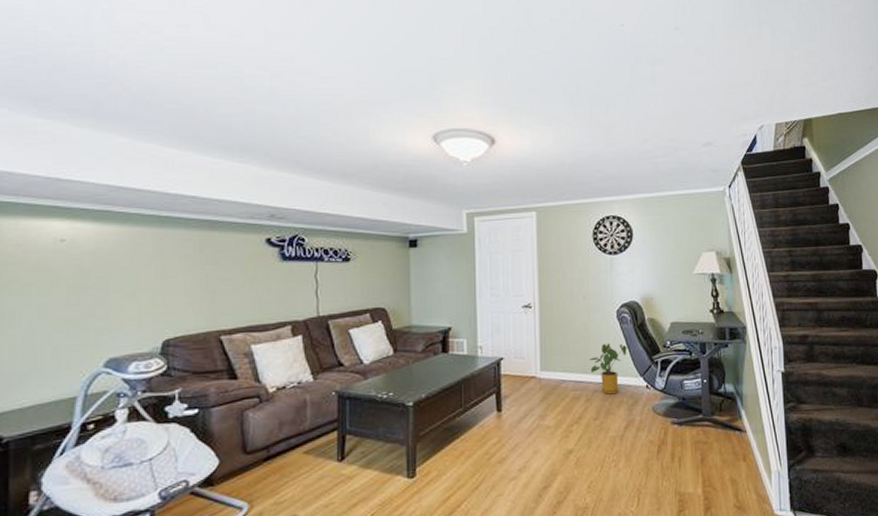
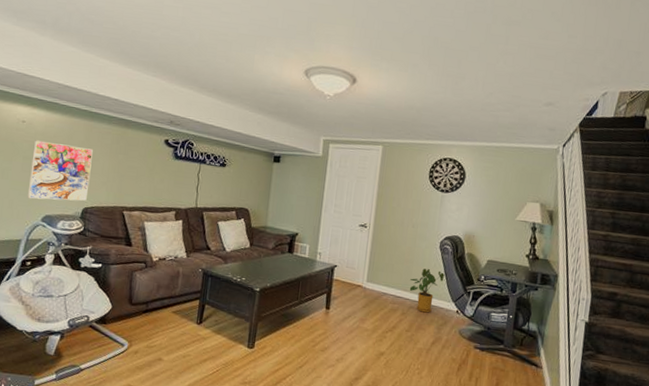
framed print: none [79,262,168,341] -> present [27,140,93,201]

